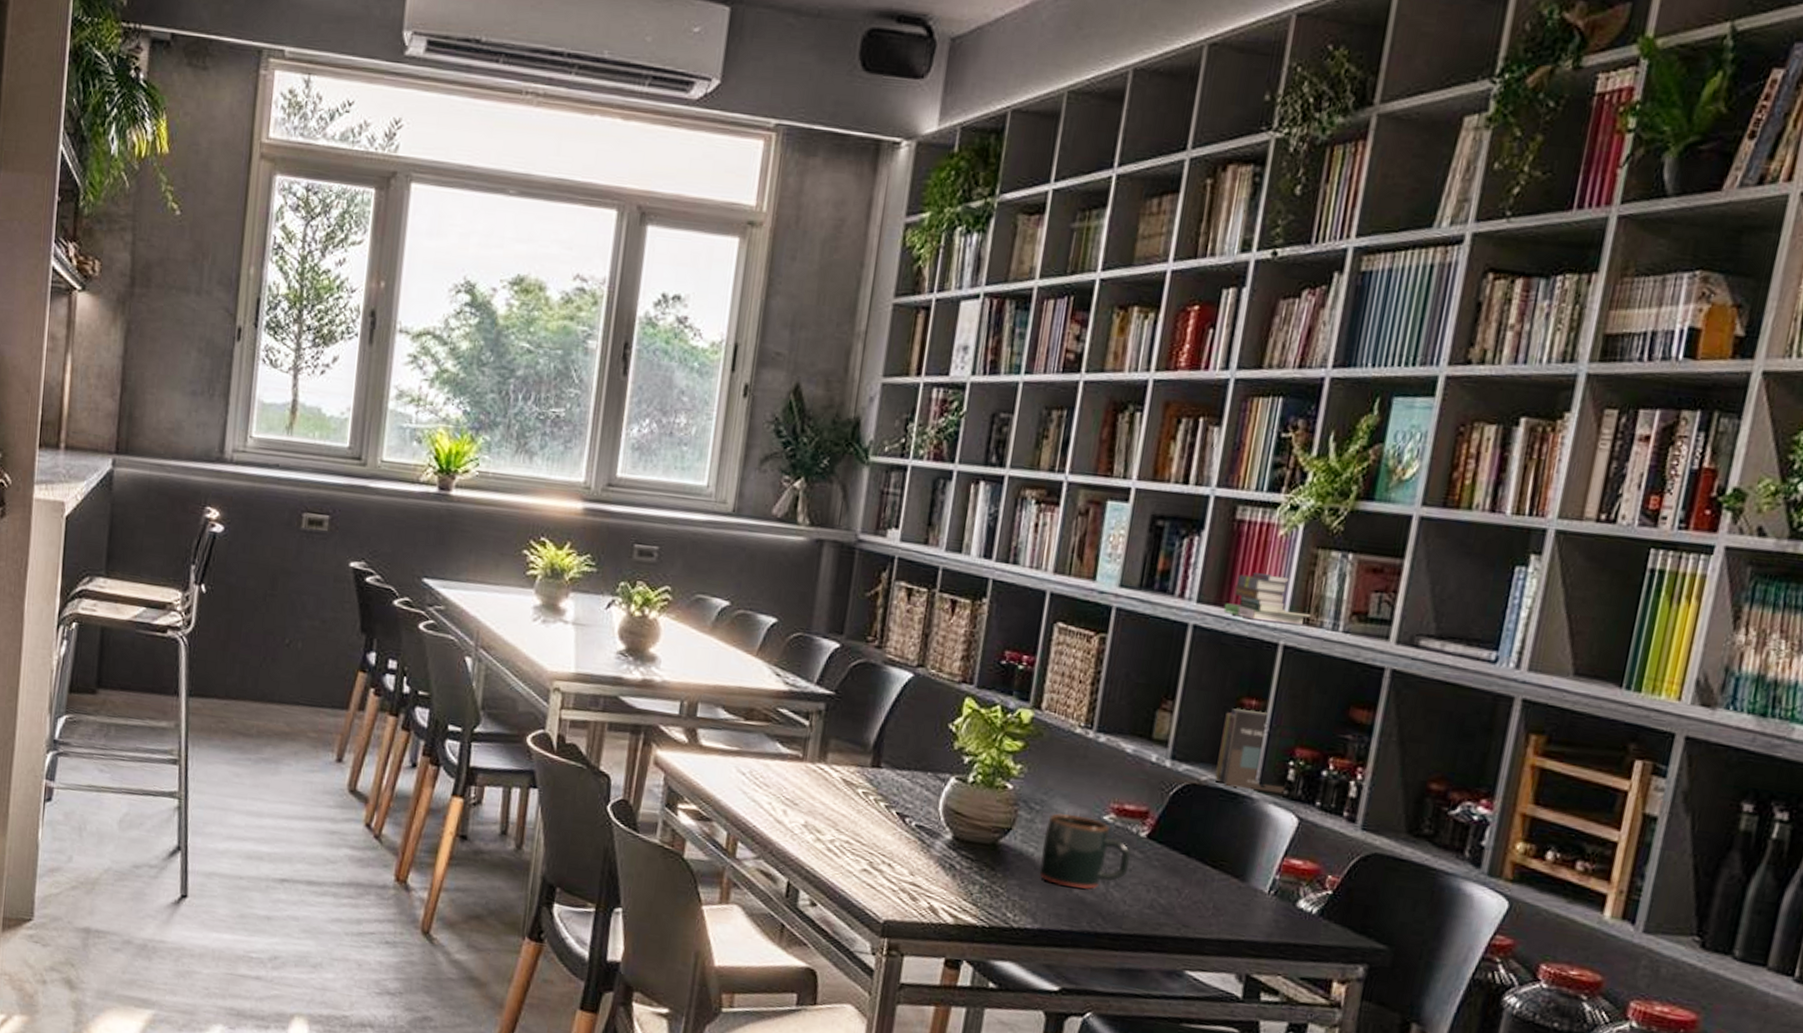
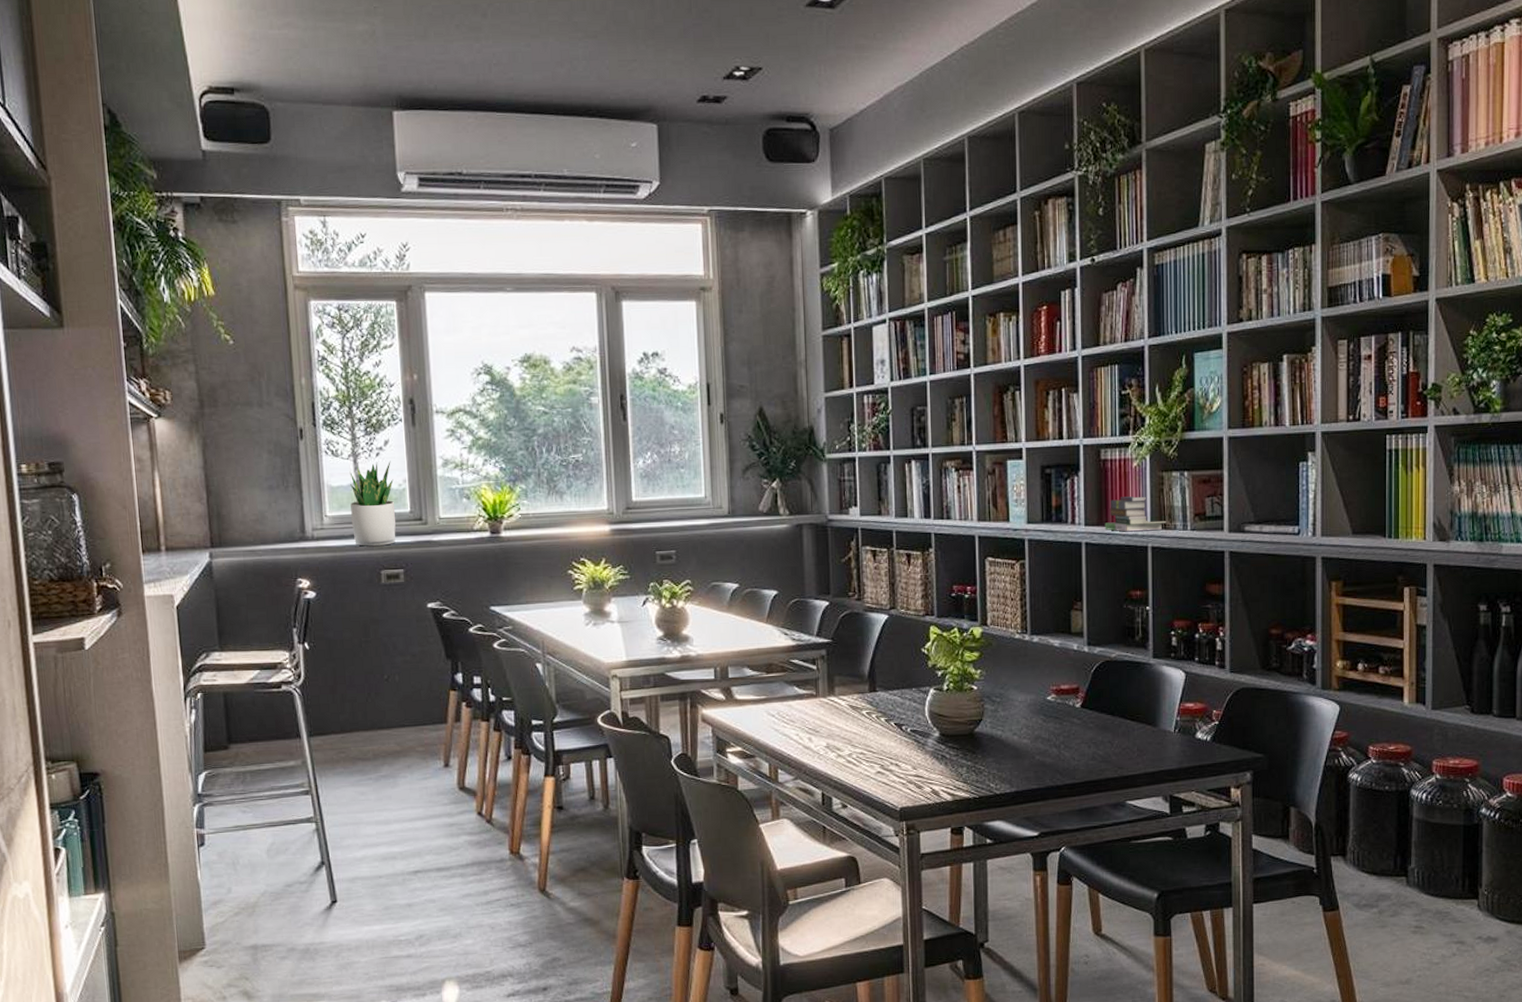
planter: none [278,381,337,484] -> present [349,460,396,547]
mug: present [1039,813,1131,889] -> none [1006,699,1072,756]
books: present [1214,708,1286,795] -> none [1120,599,1172,659]

